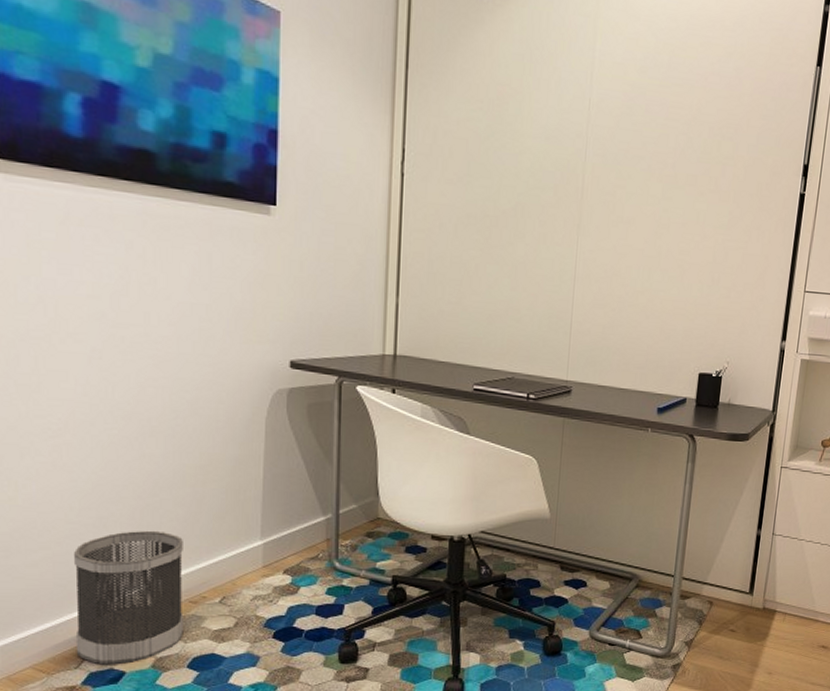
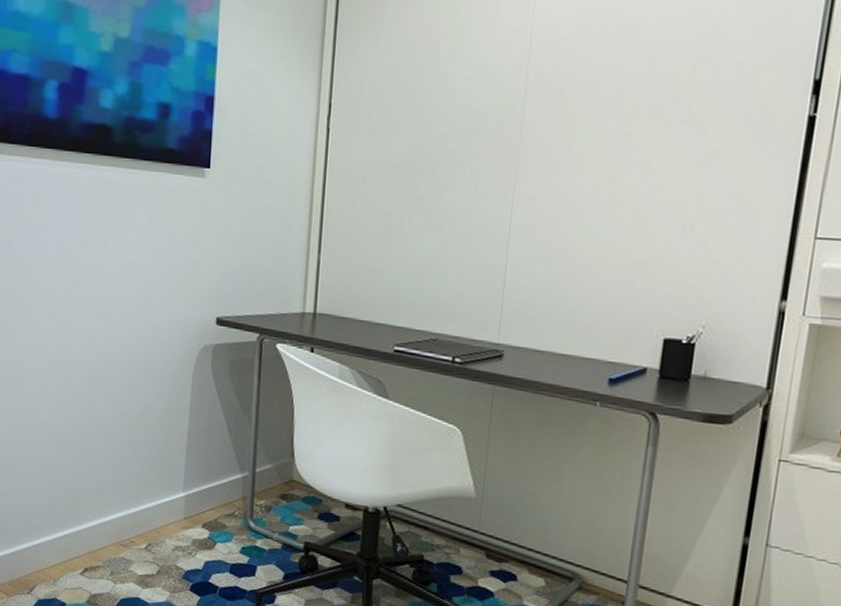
wastebasket: present [74,530,184,665] -> none [29,472,118,596]

